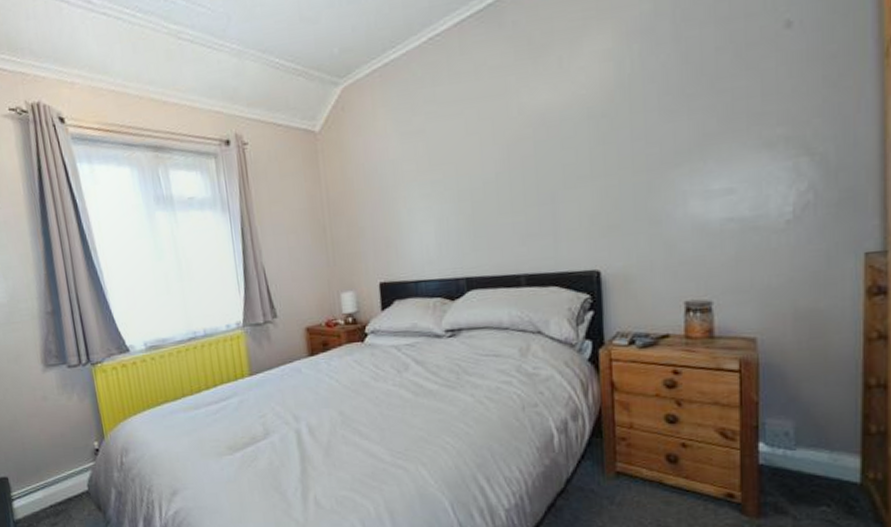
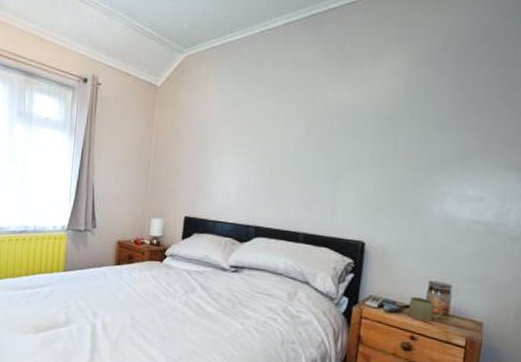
mug: none [665,323,707,352] -> present [408,297,443,323]

